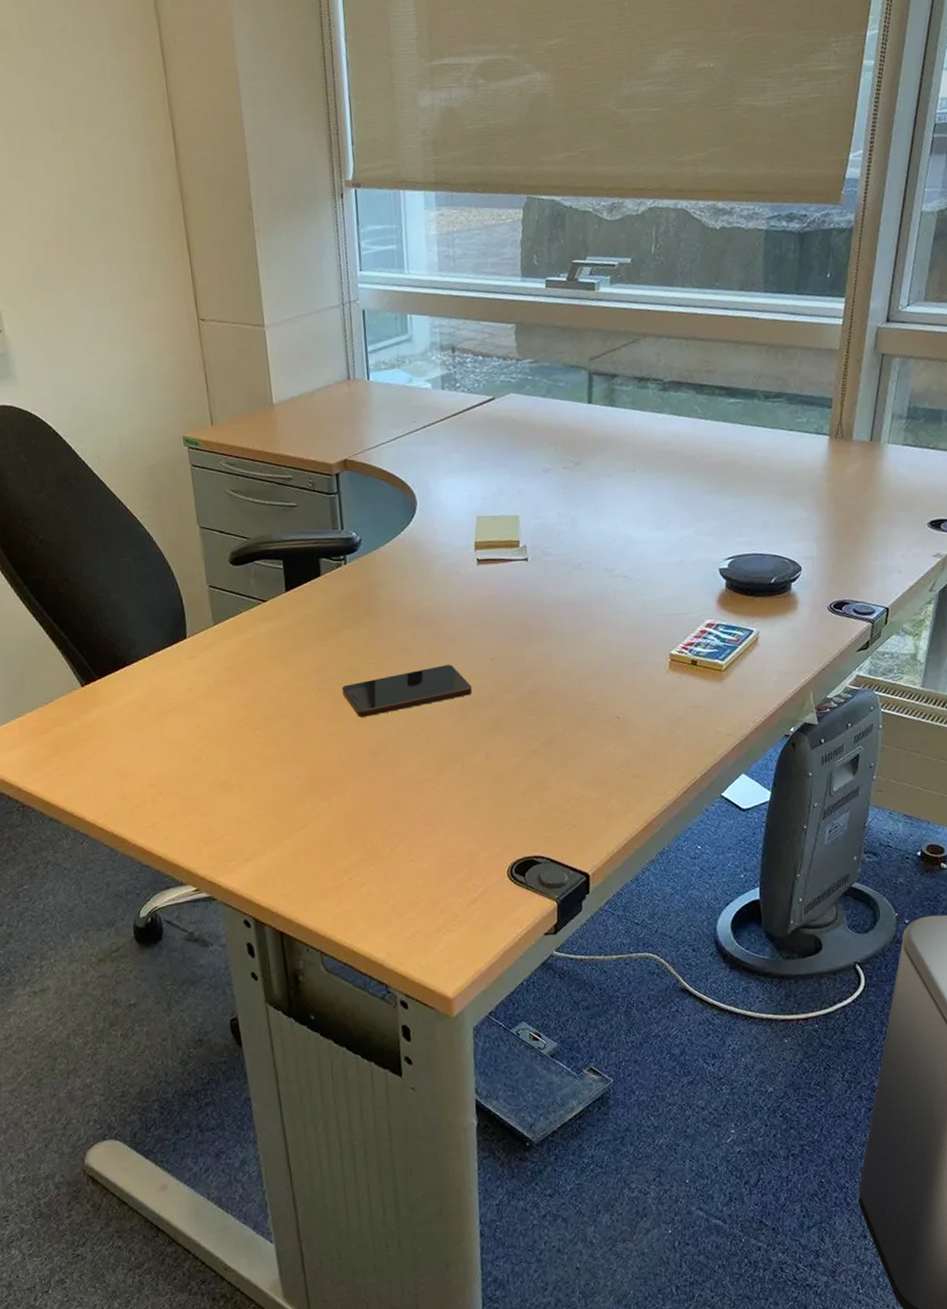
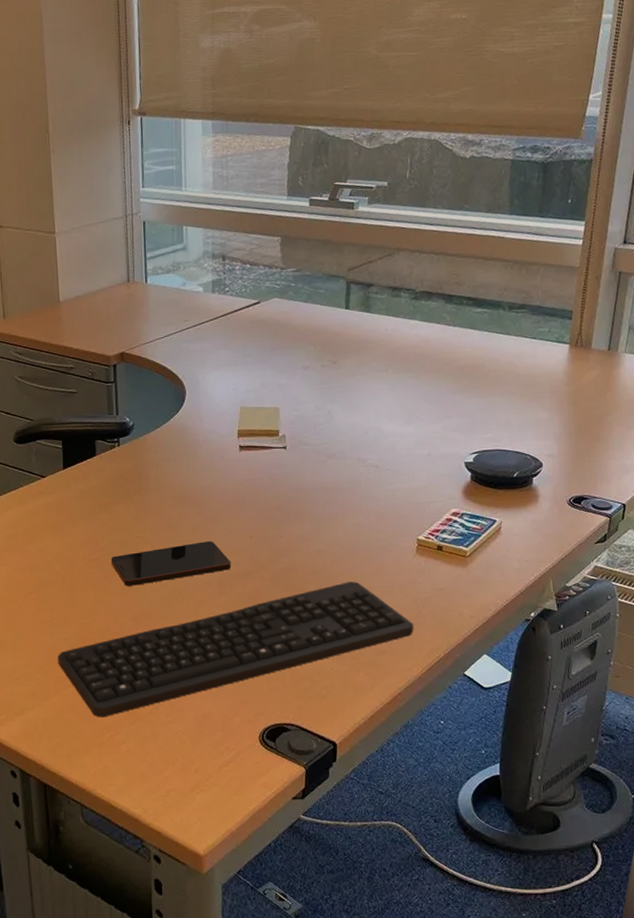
computer keyboard: none [289,702,668,859] -> present [58,581,414,718]

